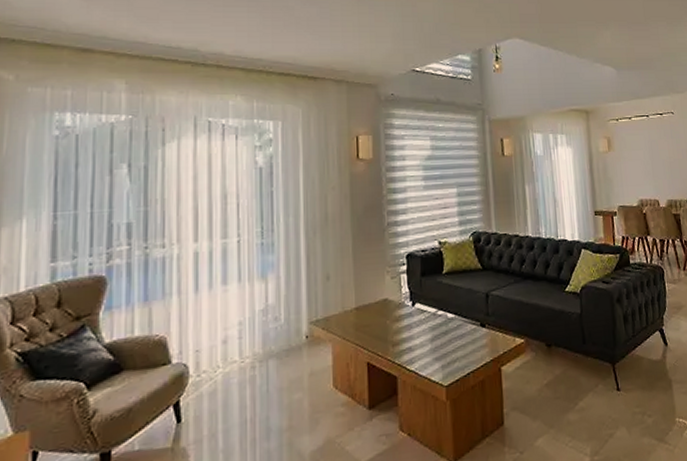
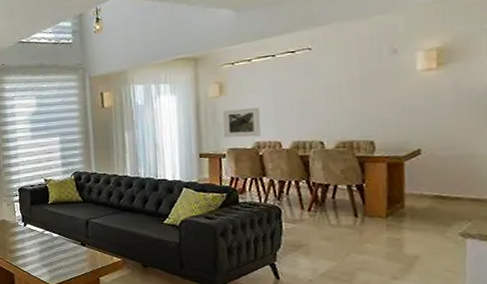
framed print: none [612,164,643,195] -> present [223,107,261,138]

